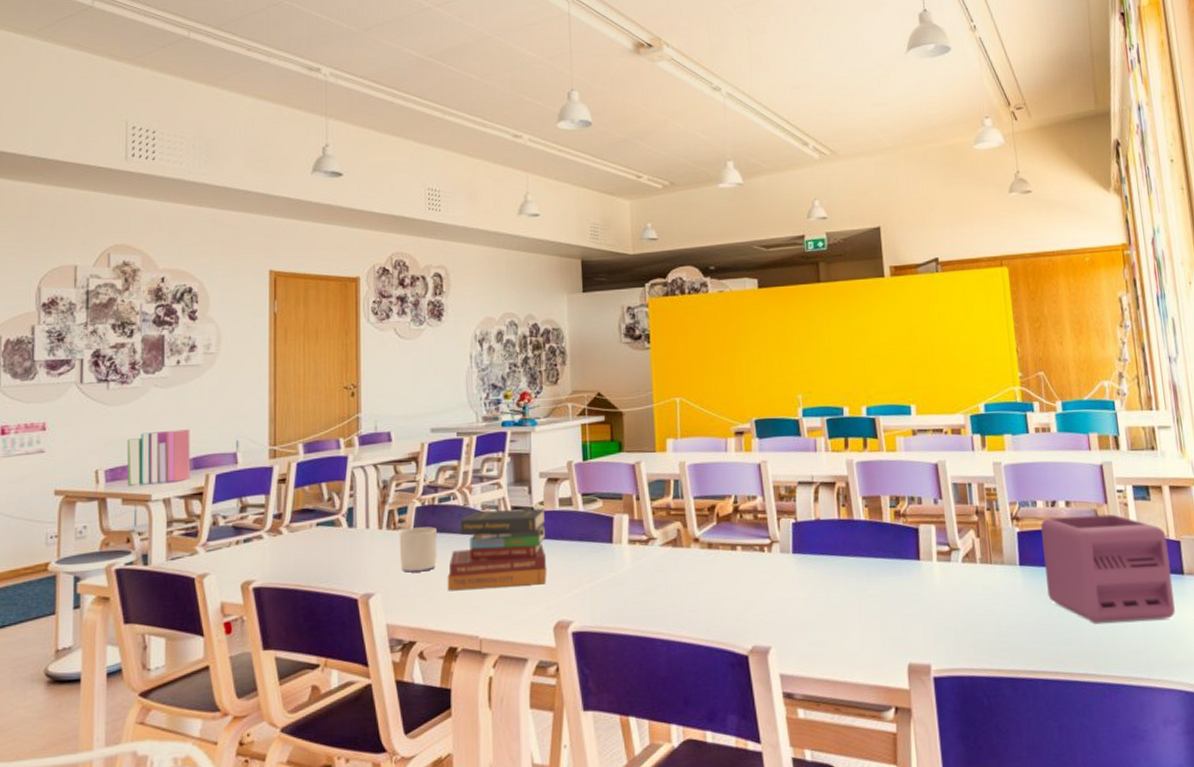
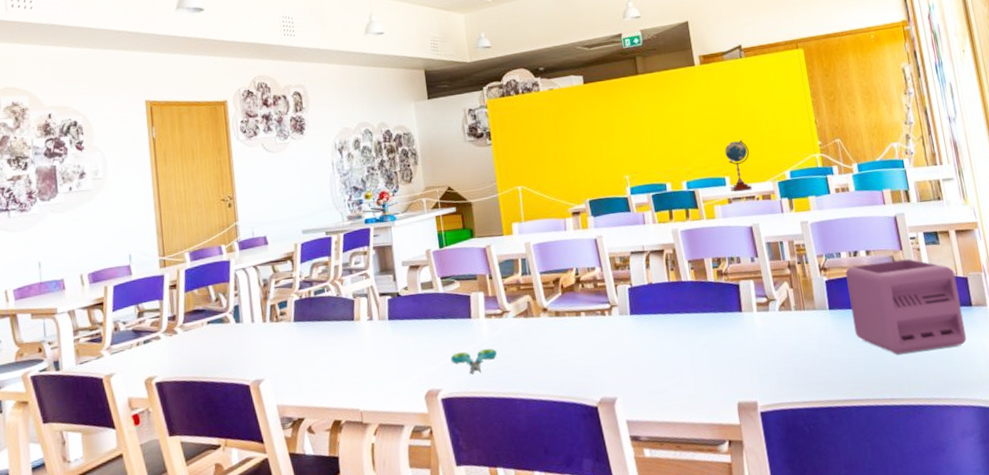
books: present [126,429,191,486] -> none [30,247,91,302]
mug: present [399,527,437,573] -> none [281,316,317,359]
books: present [447,508,547,591] -> none [327,293,415,372]
scissors: none [586,578,638,606] -> present [450,348,497,374]
globe: none [912,364,940,422] -> present [725,139,752,191]

